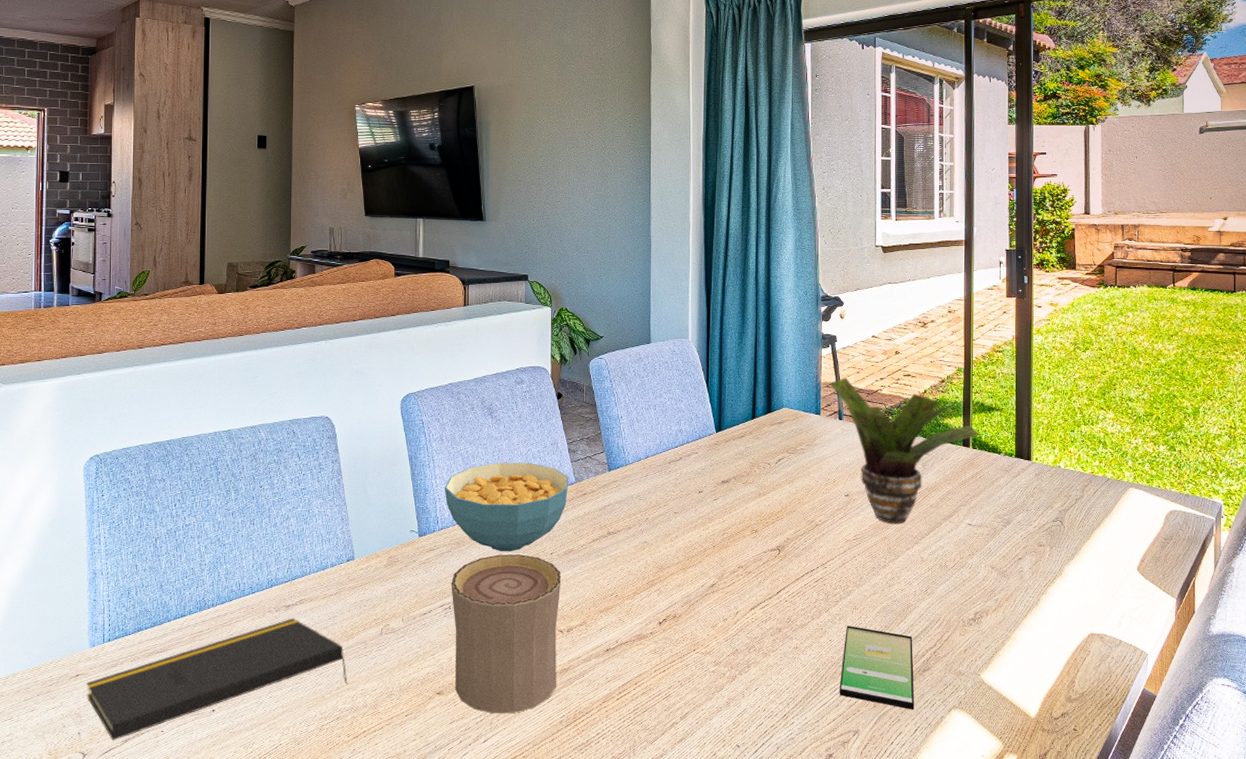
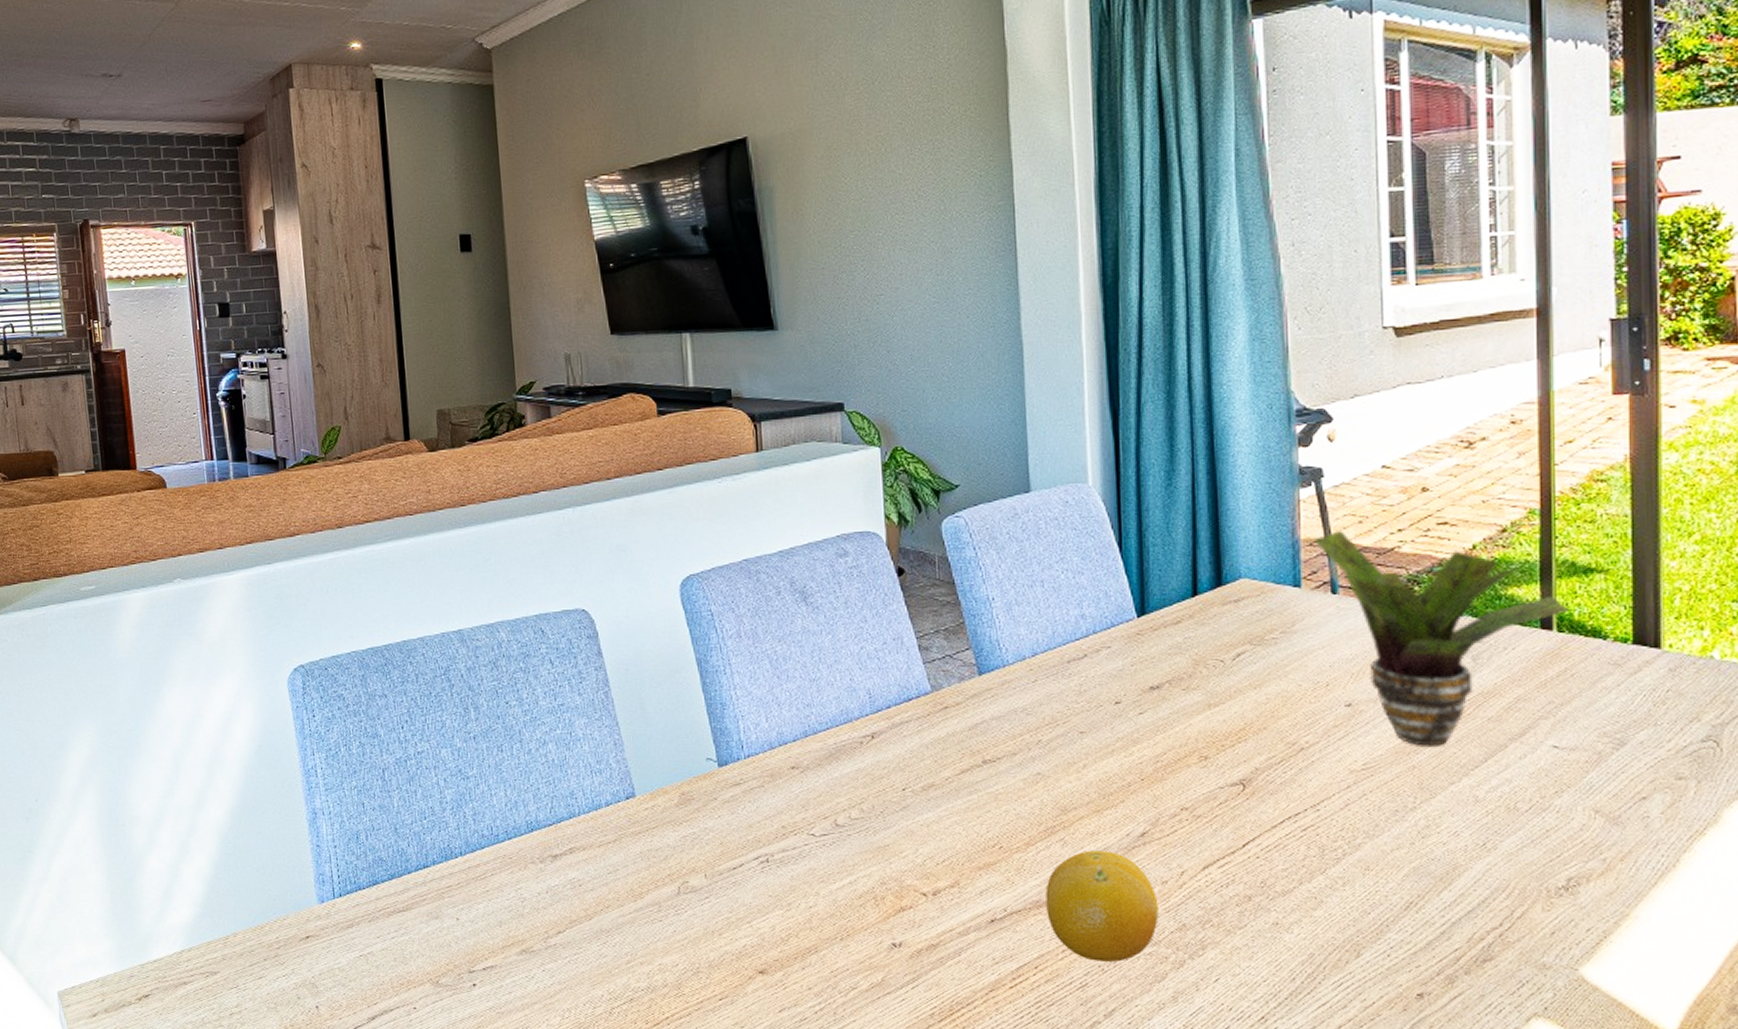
notepad: present [86,618,349,741] -> none [319,871,642,1018]
cereal bowl: present [444,462,569,552] -> none [748,665,923,787]
cup: present [451,554,561,714] -> none [766,790,922,1002]
fruit: none [645,597,720,678] -> present [1045,850,1159,962]
smartphone: present [830,626,915,710] -> none [1329,894,1470,1018]

